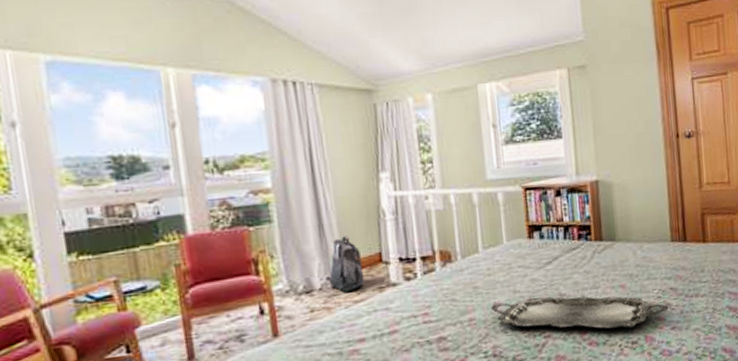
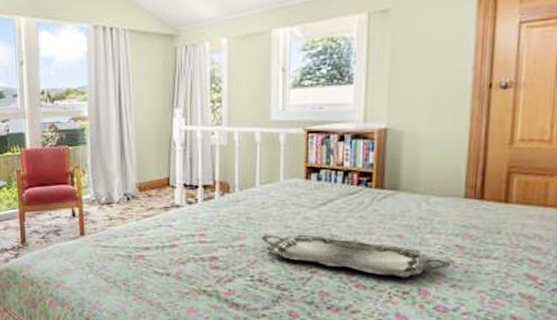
backpack: present [329,236,365,292] -> none [126,161,154,207]

